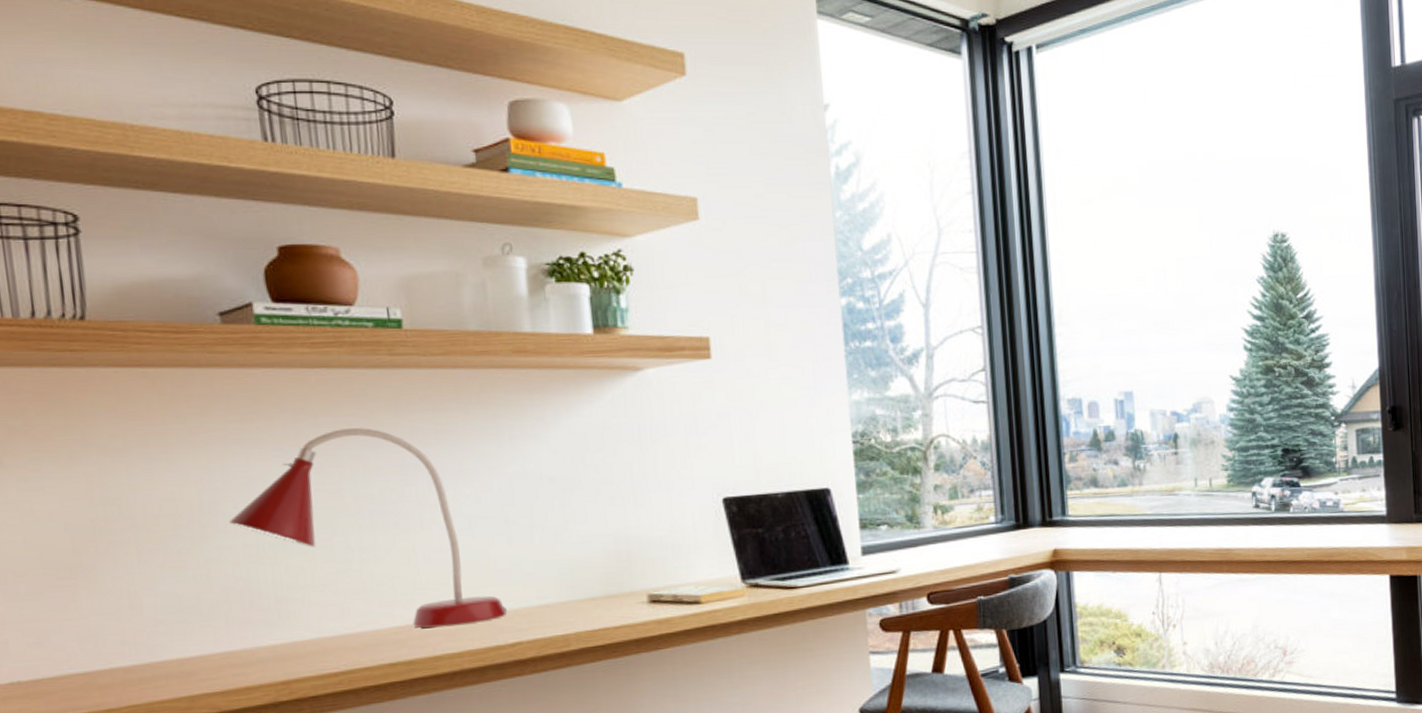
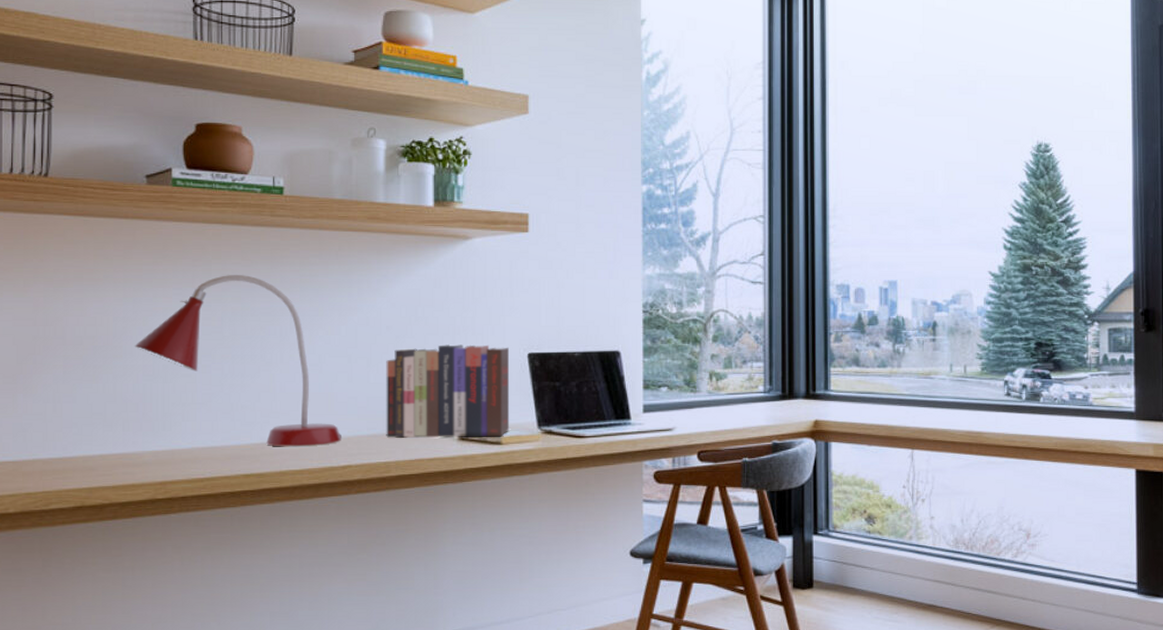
books: none [552,491,709,607] -> present [386,344,510,438]

